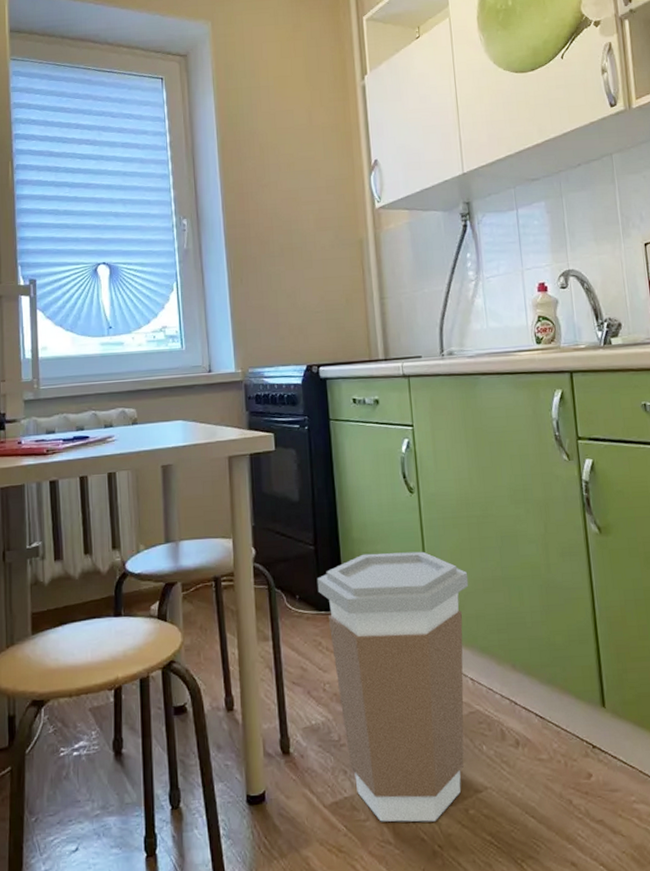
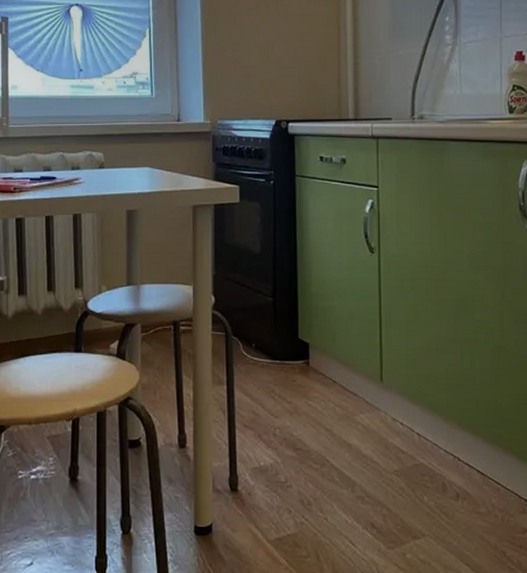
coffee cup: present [316,551,469,822] -> none [273,308,422,562]

